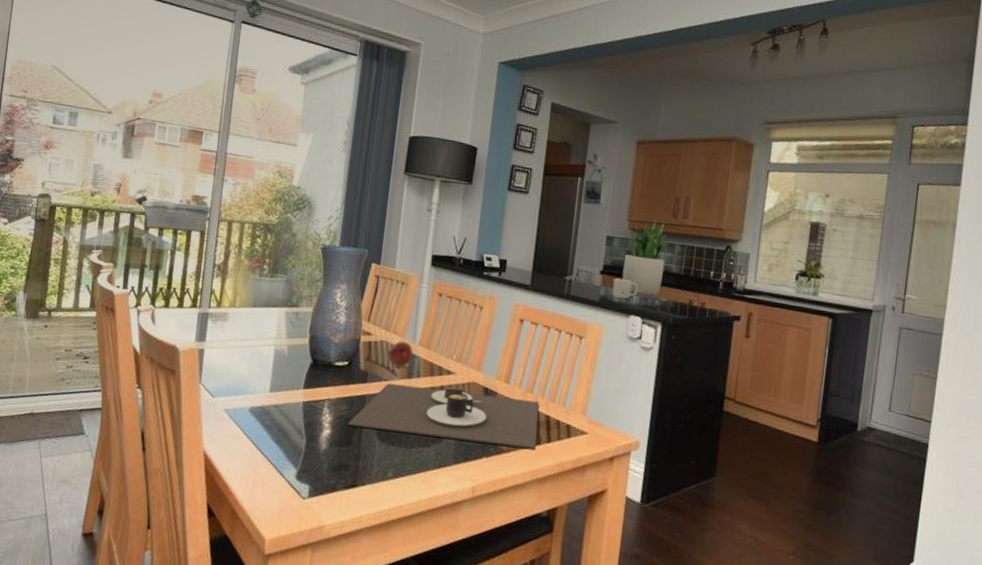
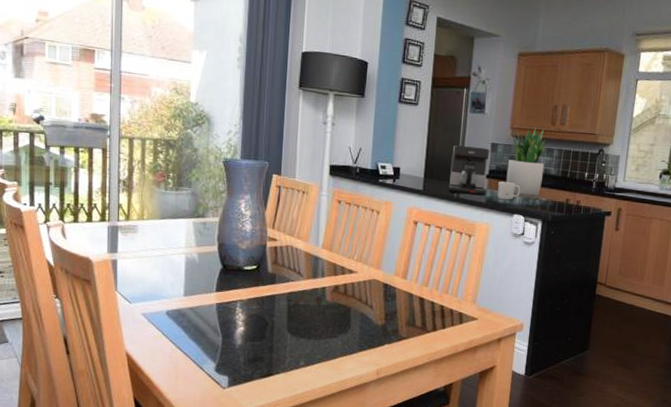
place setting: present [347,383,539,449] -> none [259,283,434,335]
fruit: present [387,341,414,367] -> none [293,245,317,268]
coffee maker: none [558,237,605,294] -> present [448,145,490,196]

